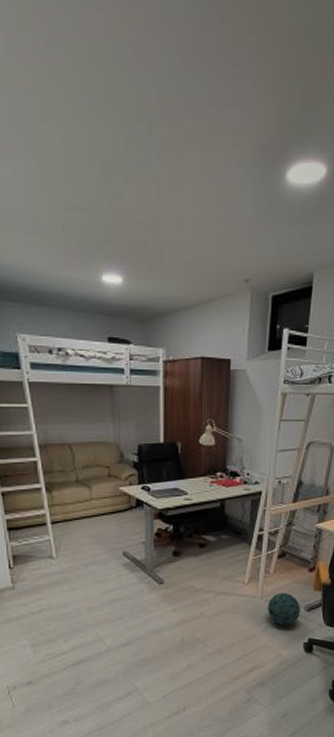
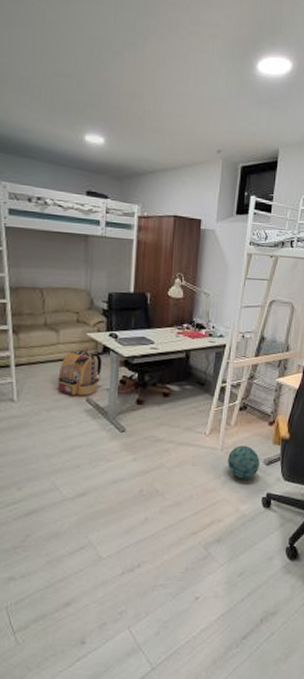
backpack: none [94,501,137,551] -> present [57,347,103,396]

